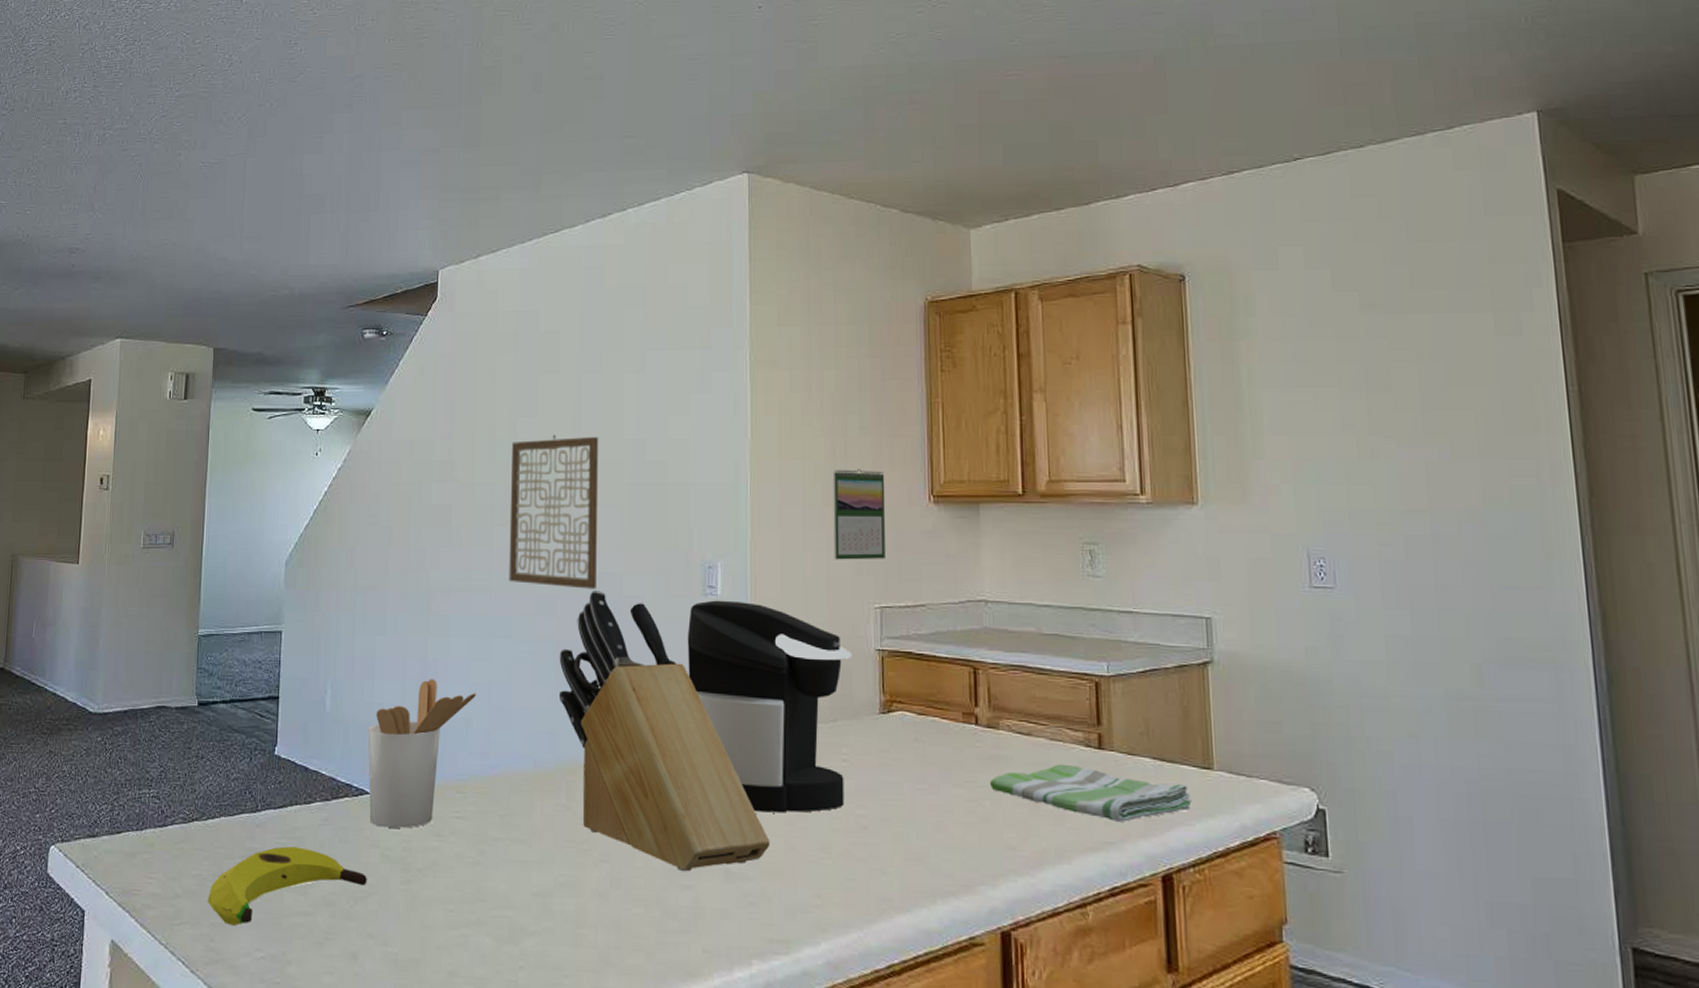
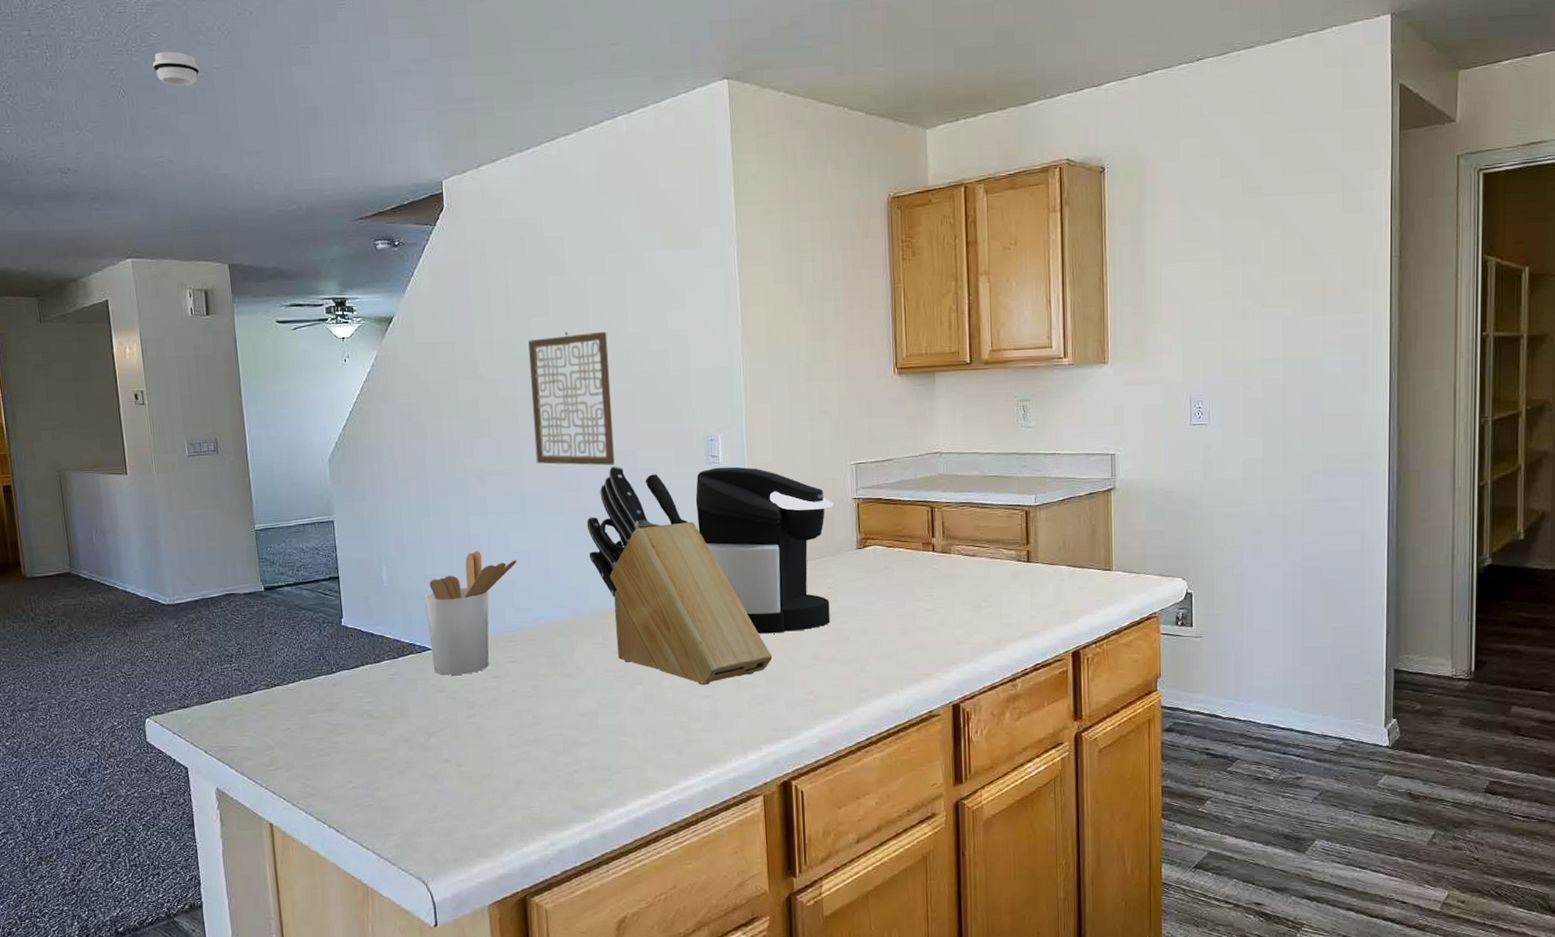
smoke detector: none [171,139,215,172] -> present [152,51,200,86]
banana: present [208,846,367,926] -> none [298,698,438,765]
calendar: present [832,469,886,560] -> none [813,348,859,427]
dish towel: present [989,764,1192,822] -> none [943,576,1096,616]

